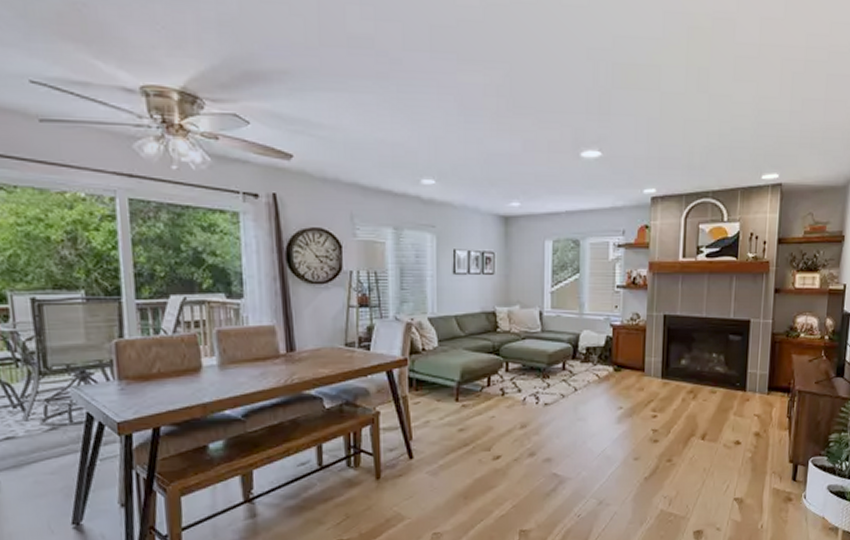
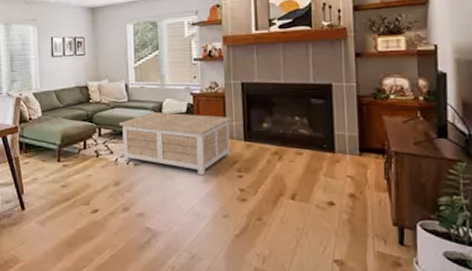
coffee table: none [529,345,651,416] -> present [118,112,232,176]

